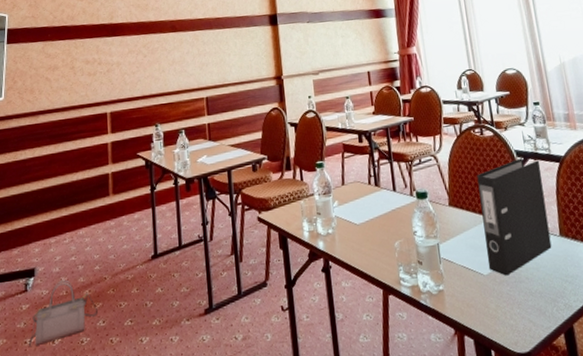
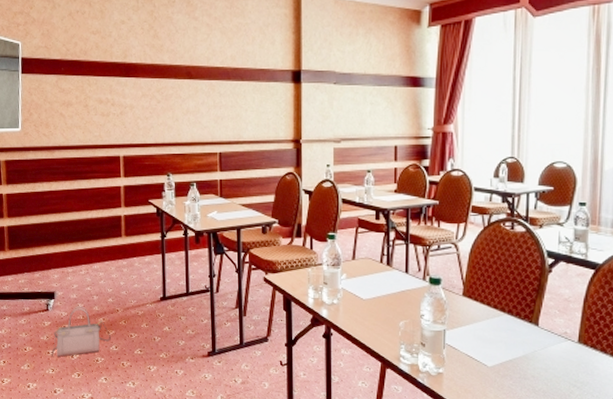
binder: present [477,158,552,276] -> none [494,259,573,371]

